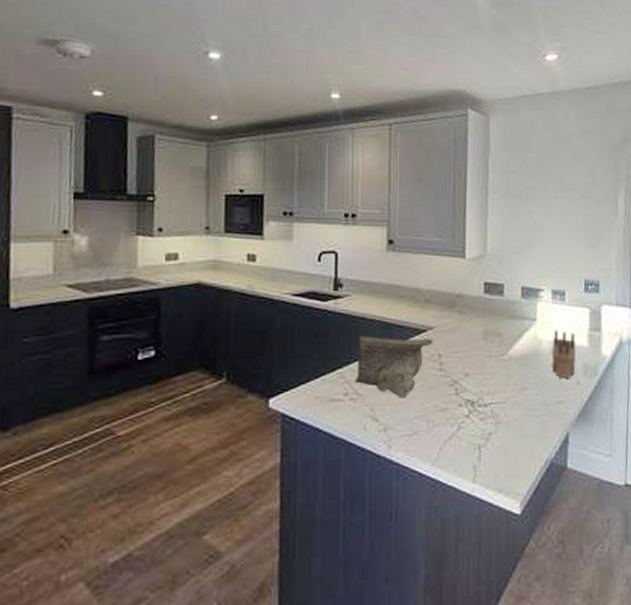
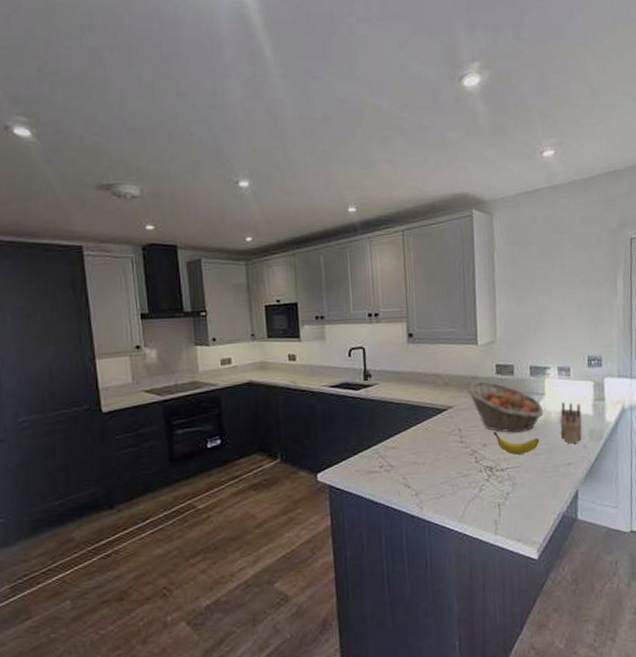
decorative bowl: present [355,336,433,398] -> none [388,417,453,468]
fruit basket: none [450,300,535,362] -> present [466,381,544,433]
banana: none [477,359,529,388] -> present [493,431,540,455]

